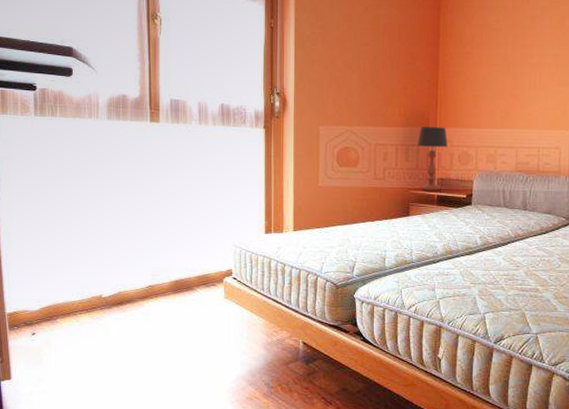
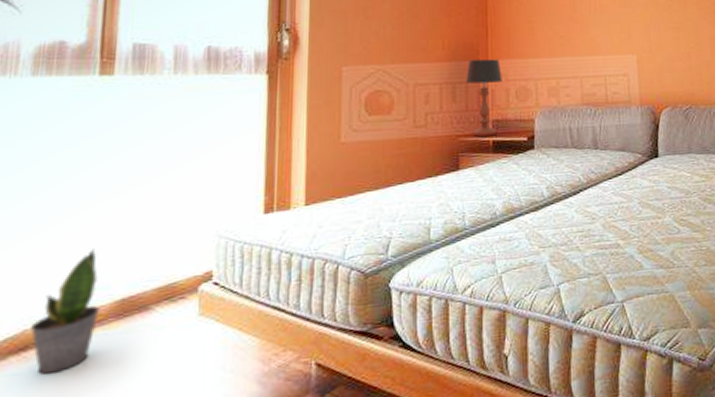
potted plant: none [123,244,163,321] -> present [31,248,100,374]

